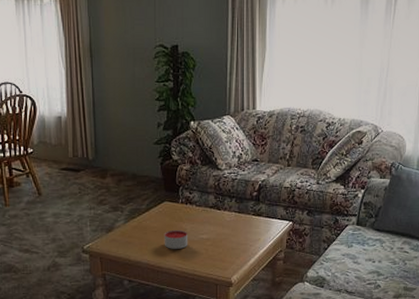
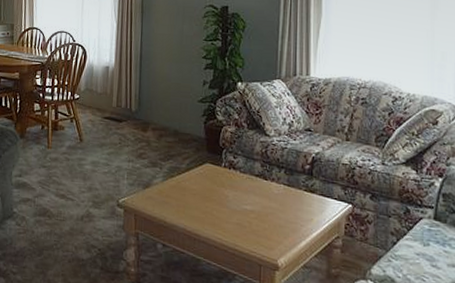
candle: present [164,230,188,249] -> none [203,195,230,218]

